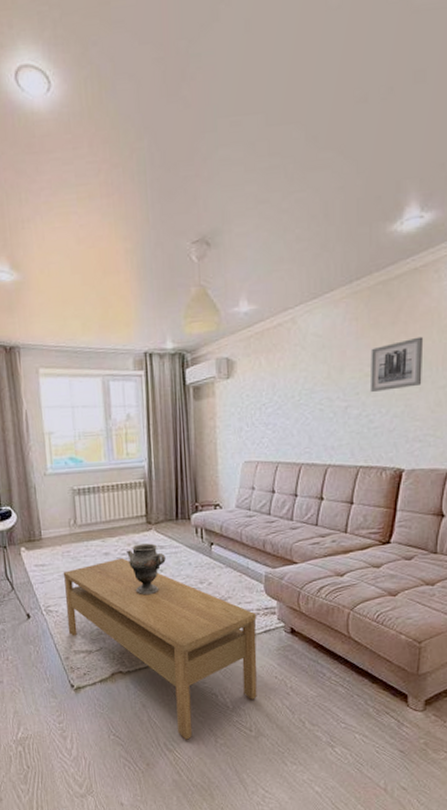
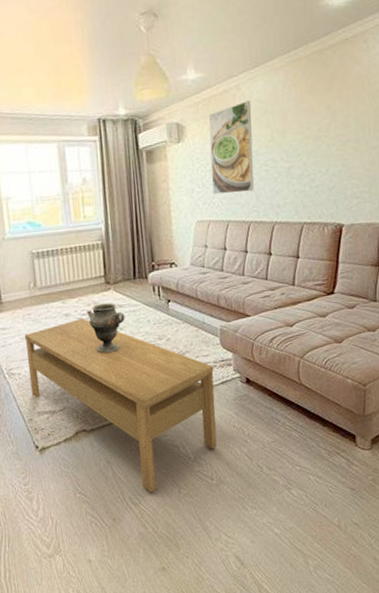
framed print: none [261,335,308,434] -> present [209,101,254,195]
wall art: present [369,336,424,392] -> none [309,101,357,153]

